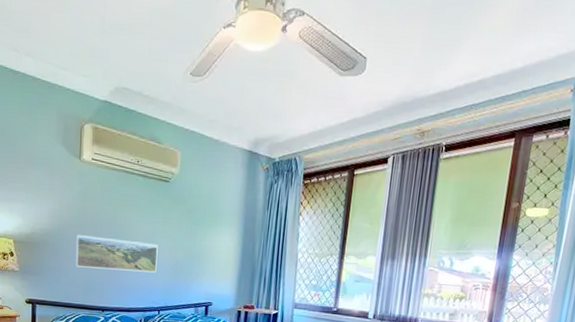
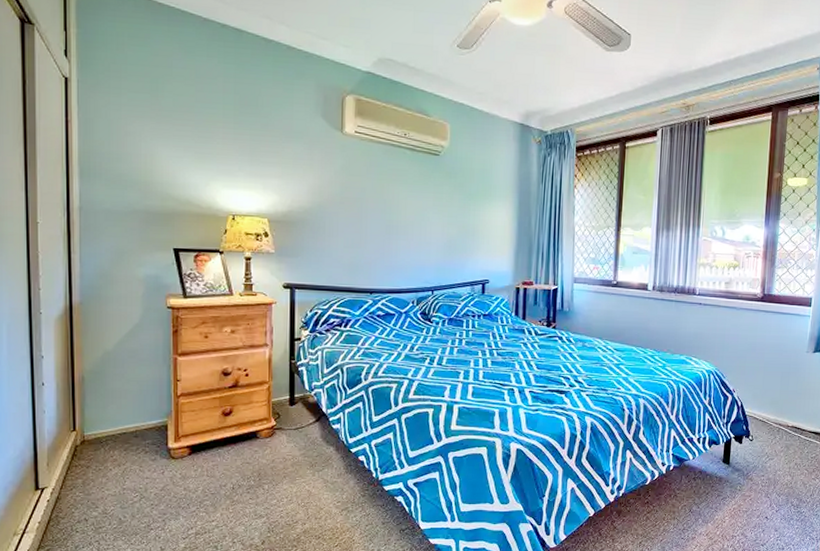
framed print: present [75,235,158,273] -> none [338,212,430,251]

